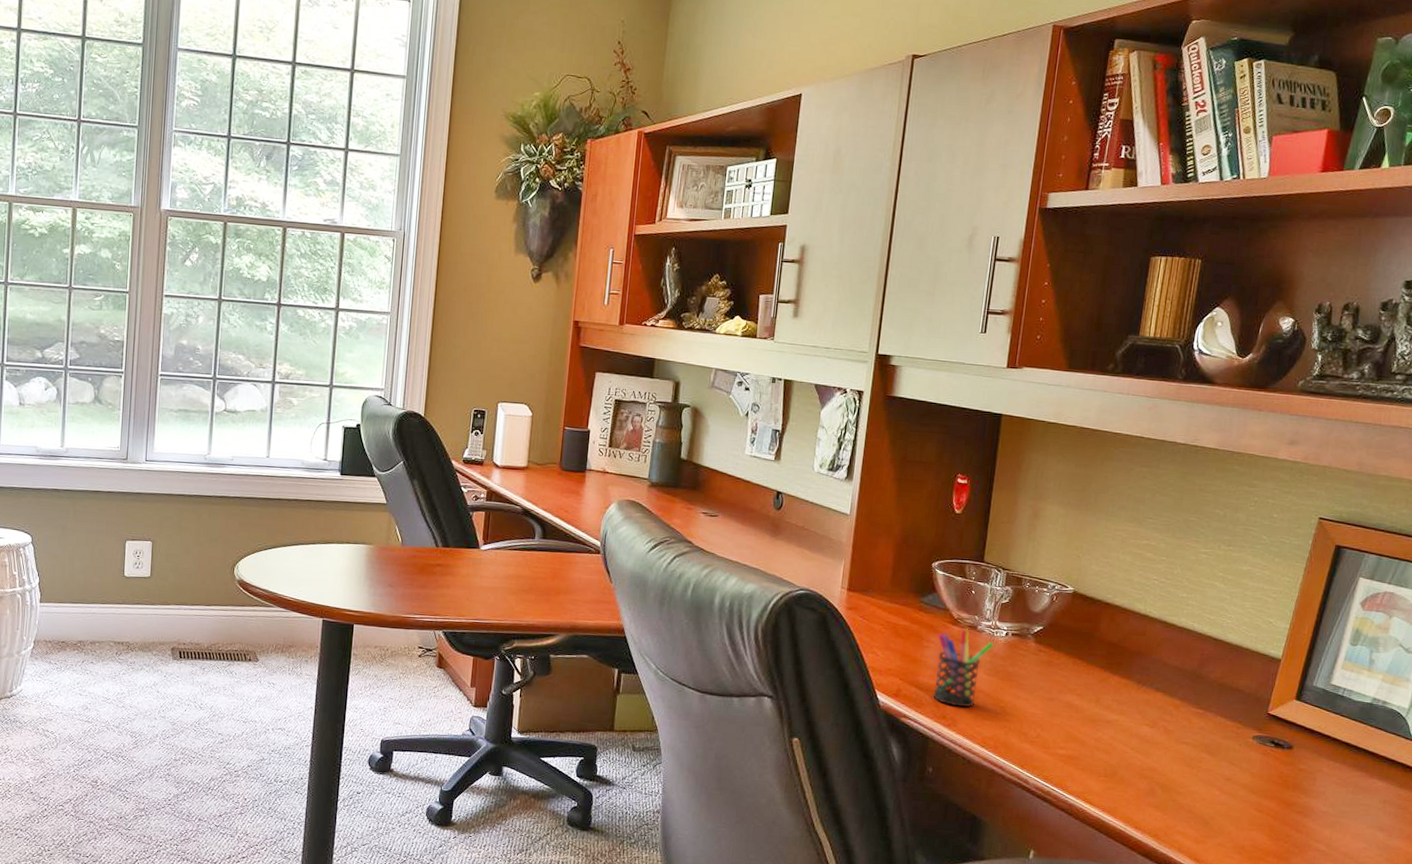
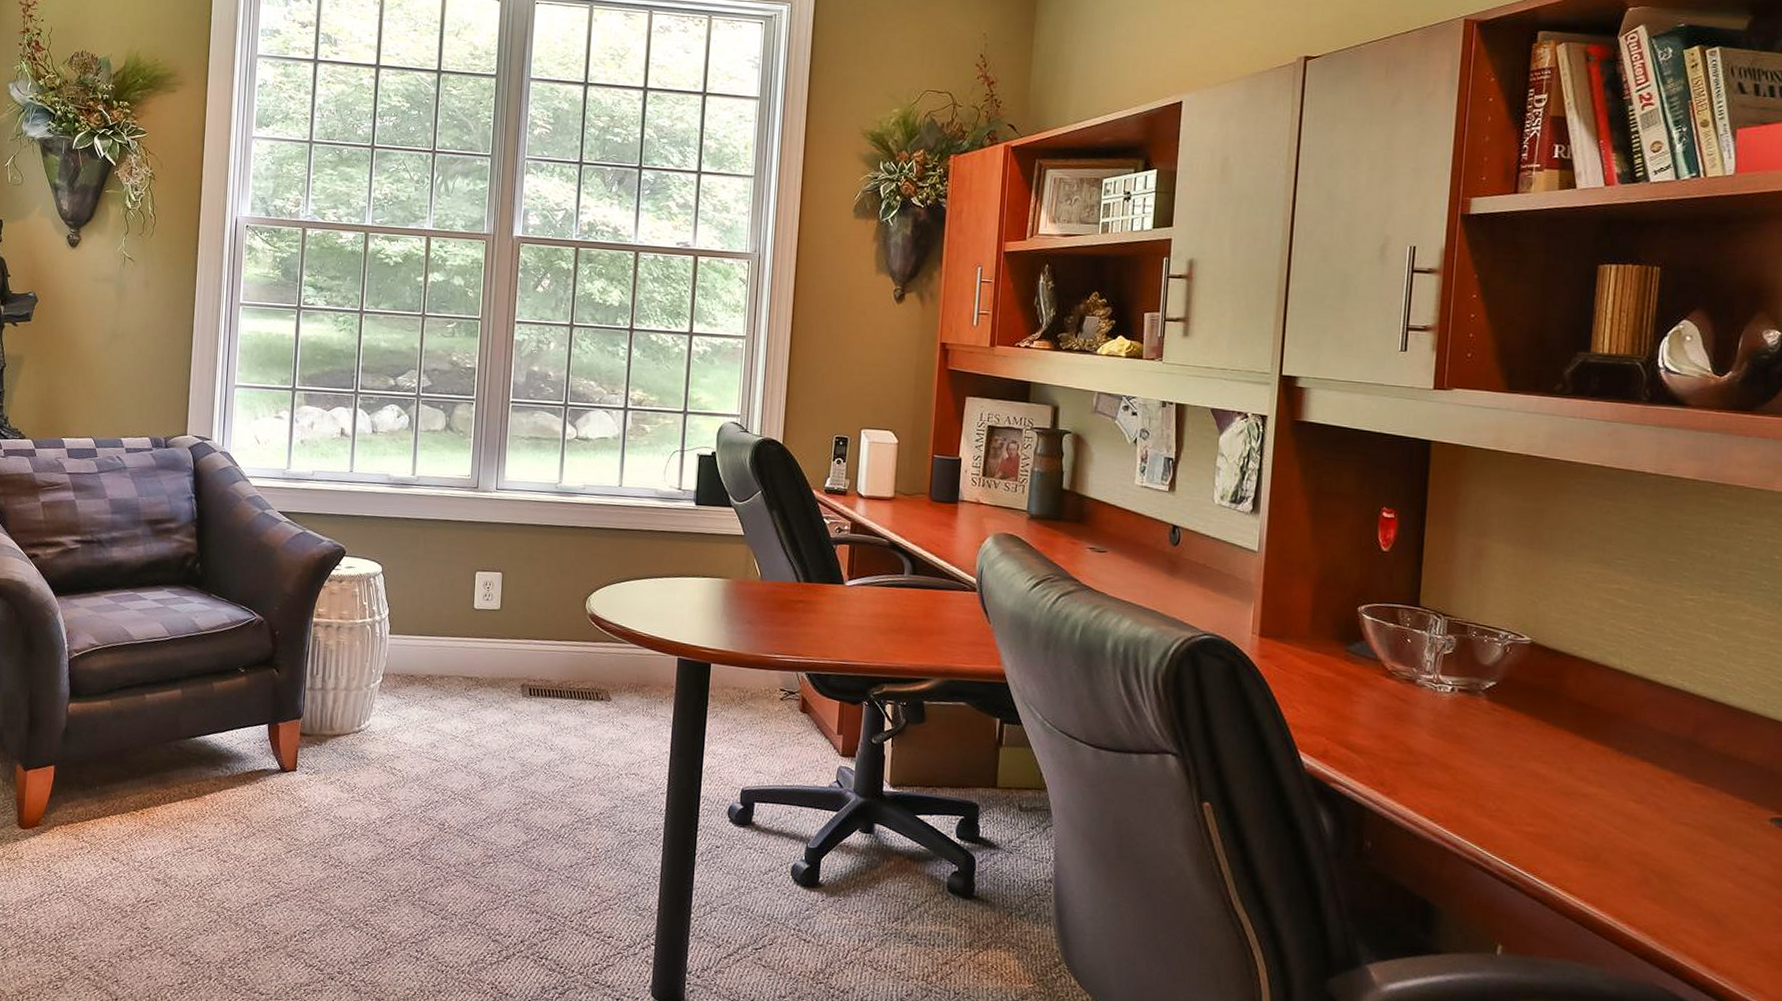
pen holder: present [933,628,994,707] -> none [1367,682,1437,773]

